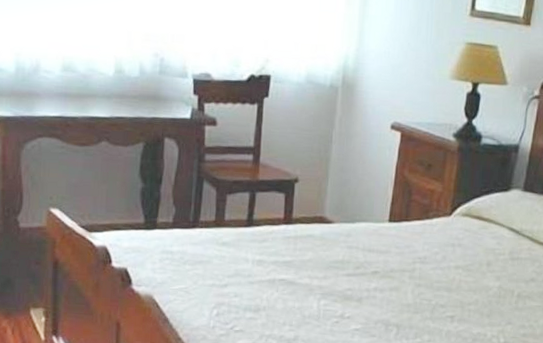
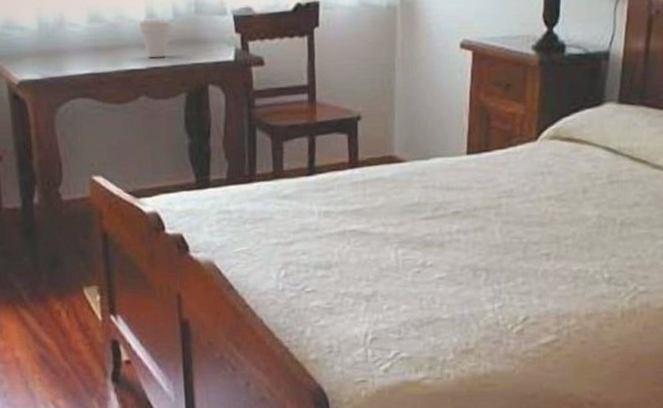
cup: none [108,75,137,110] -> present [139,20,171,58]

